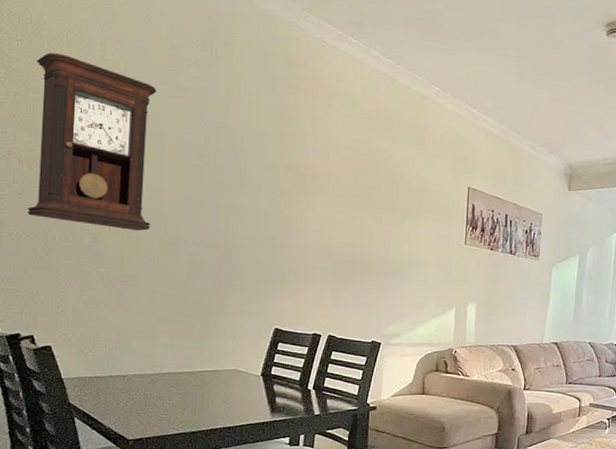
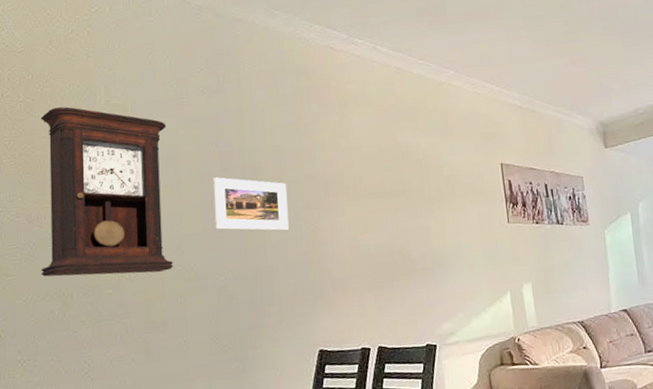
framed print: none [192,150,265,214] -> present [212,177,289,231]

